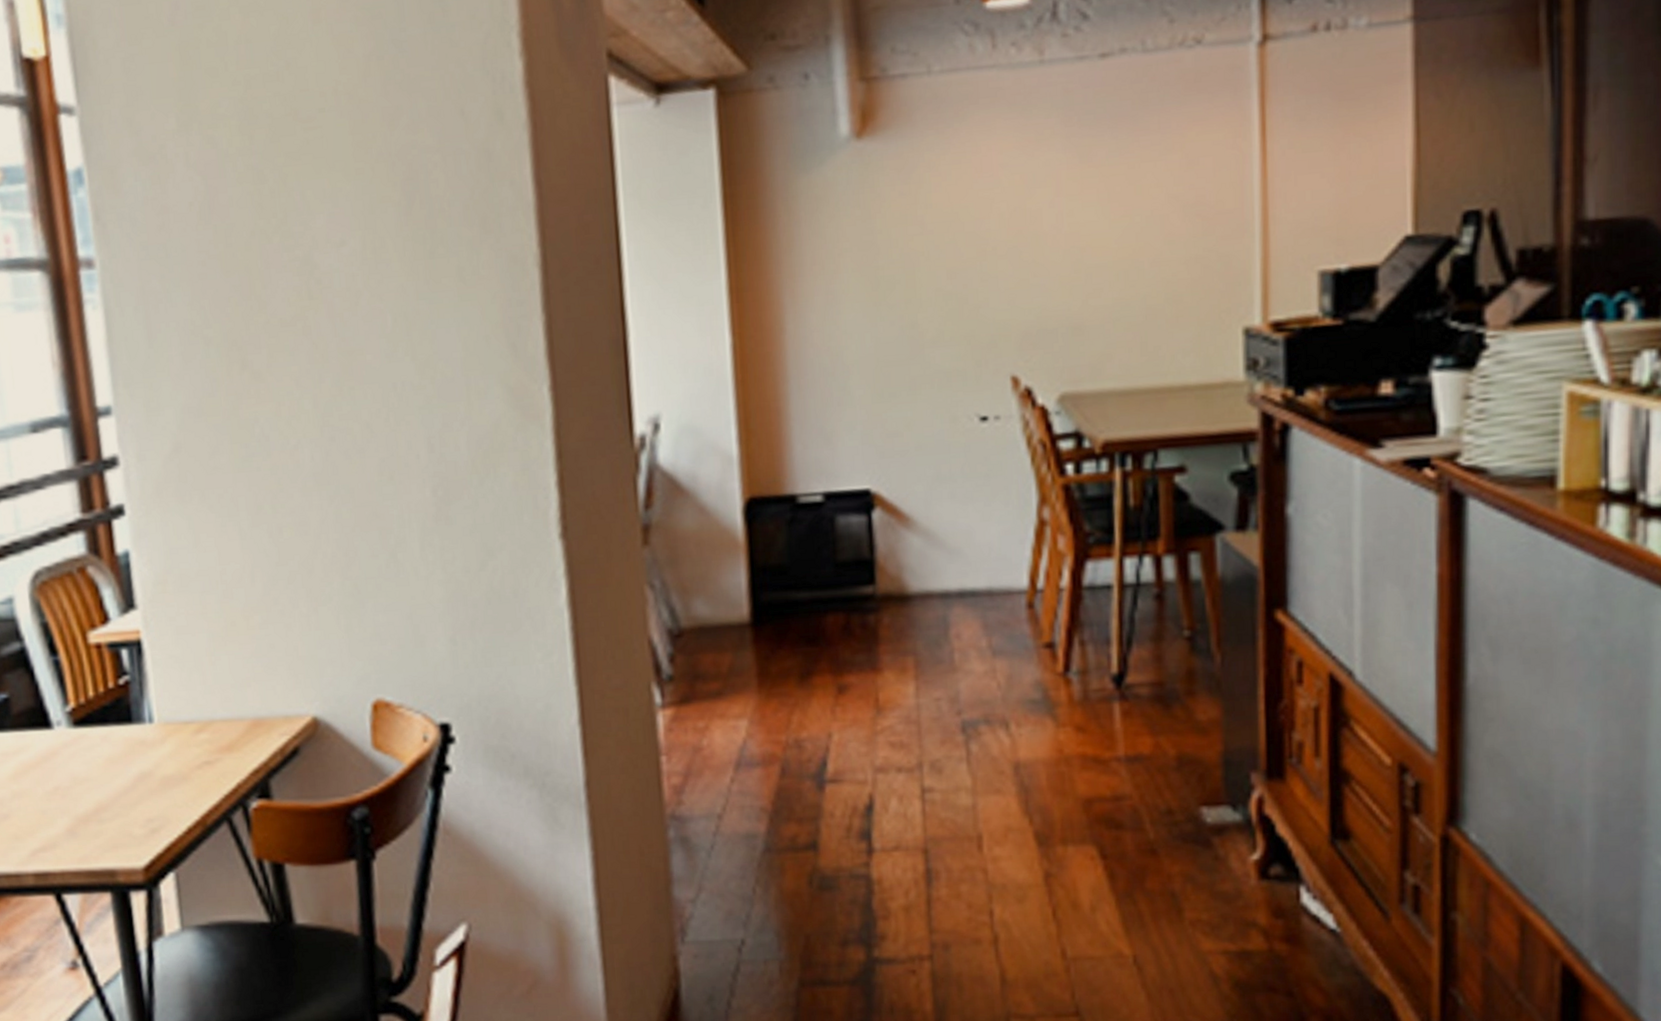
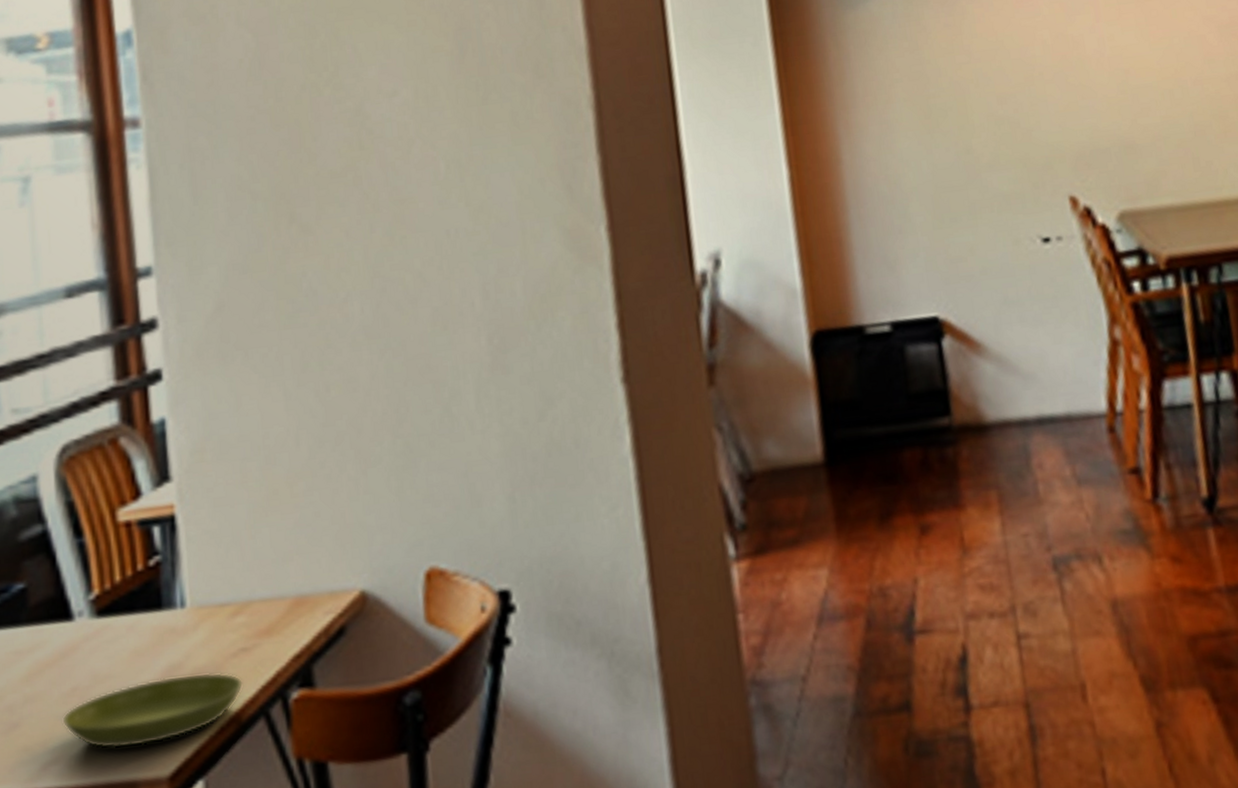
saucer: none [47,780,208,842] -> present [62,672,244,749]

